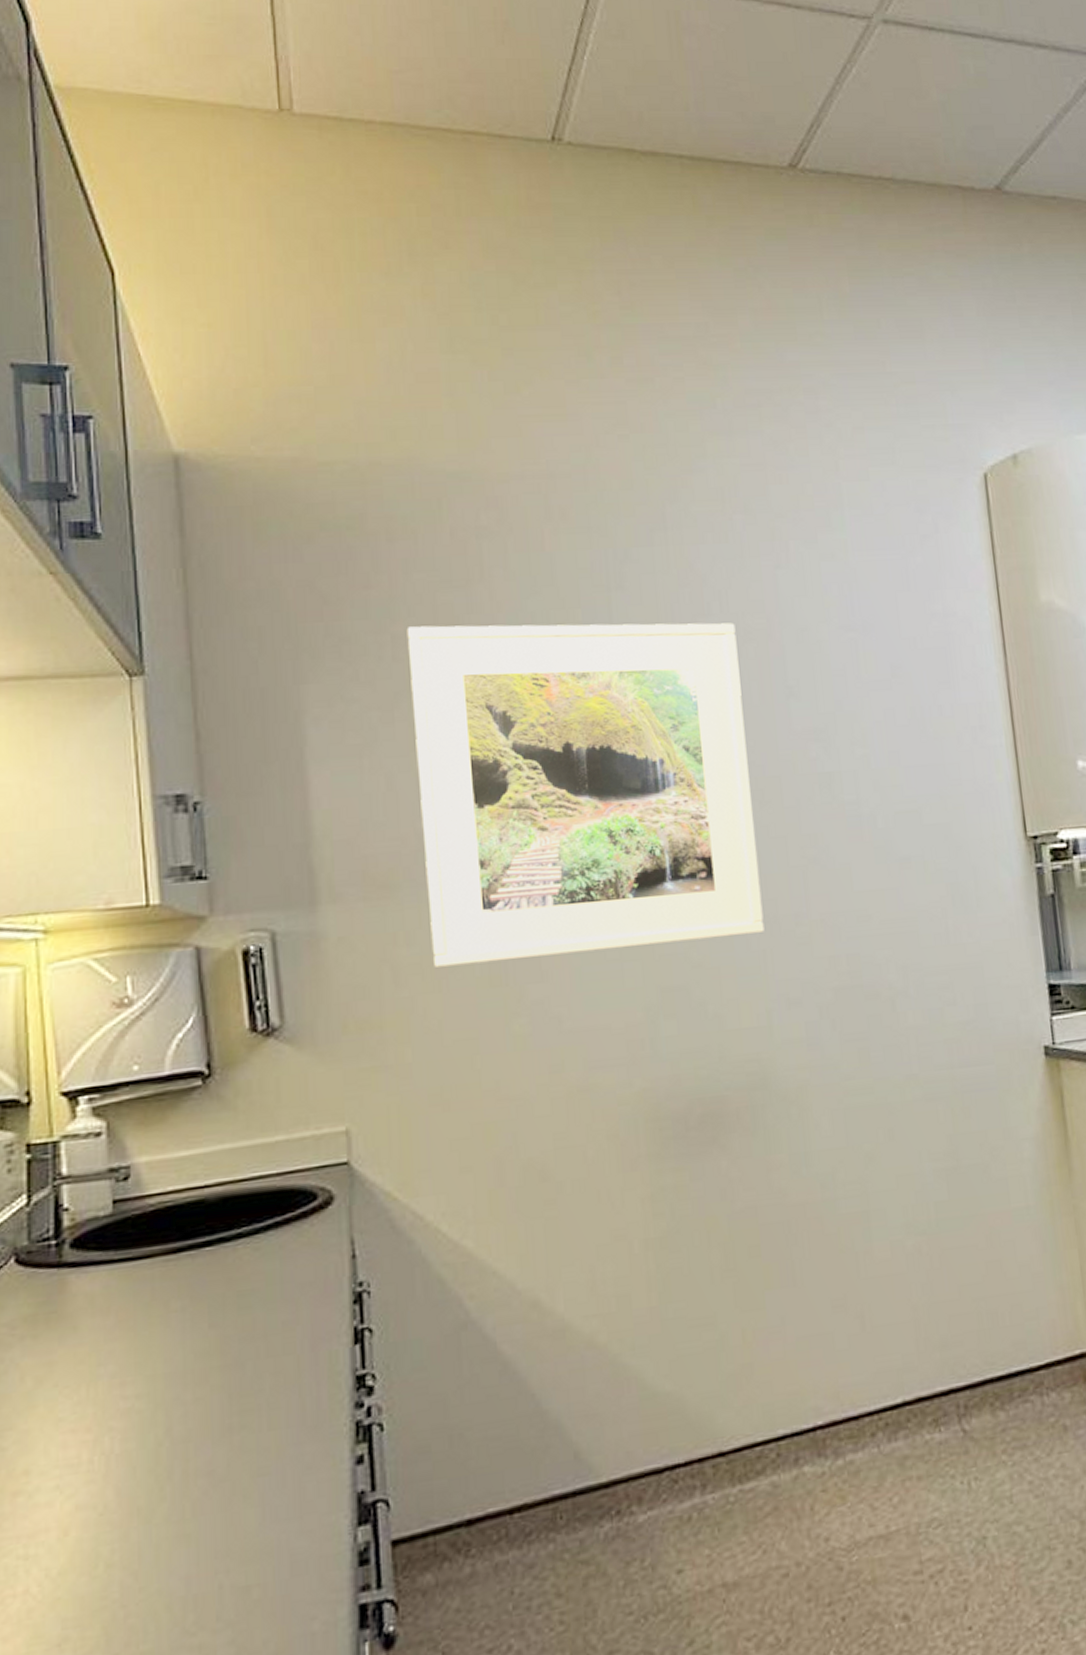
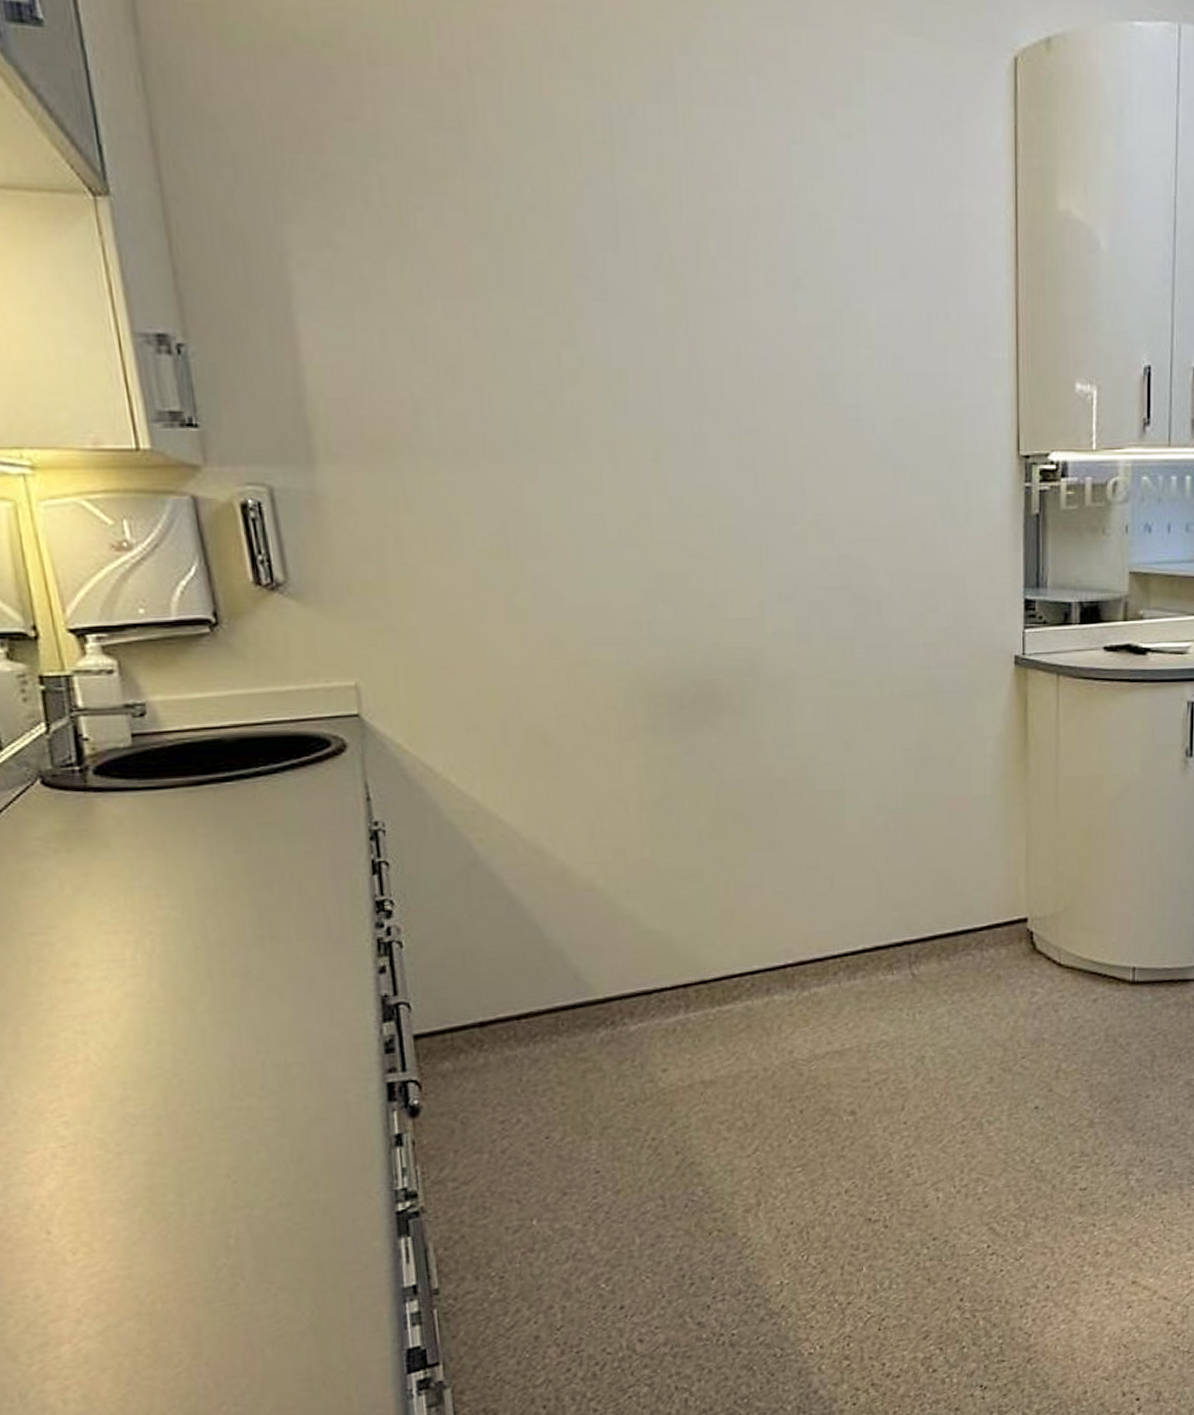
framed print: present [406,623,765,967] -> none [395,169,761,536]

